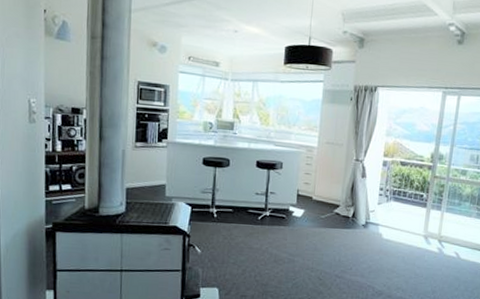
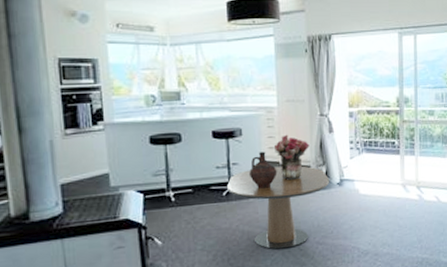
dining table: none [262,200,356,276] -> present [226,166,330,249]
ceramic jug: none [284,185,309,219] -> present [249,151,277,189]
bouquet: none [309,173,342,216] -> present [273,134,310,181]

